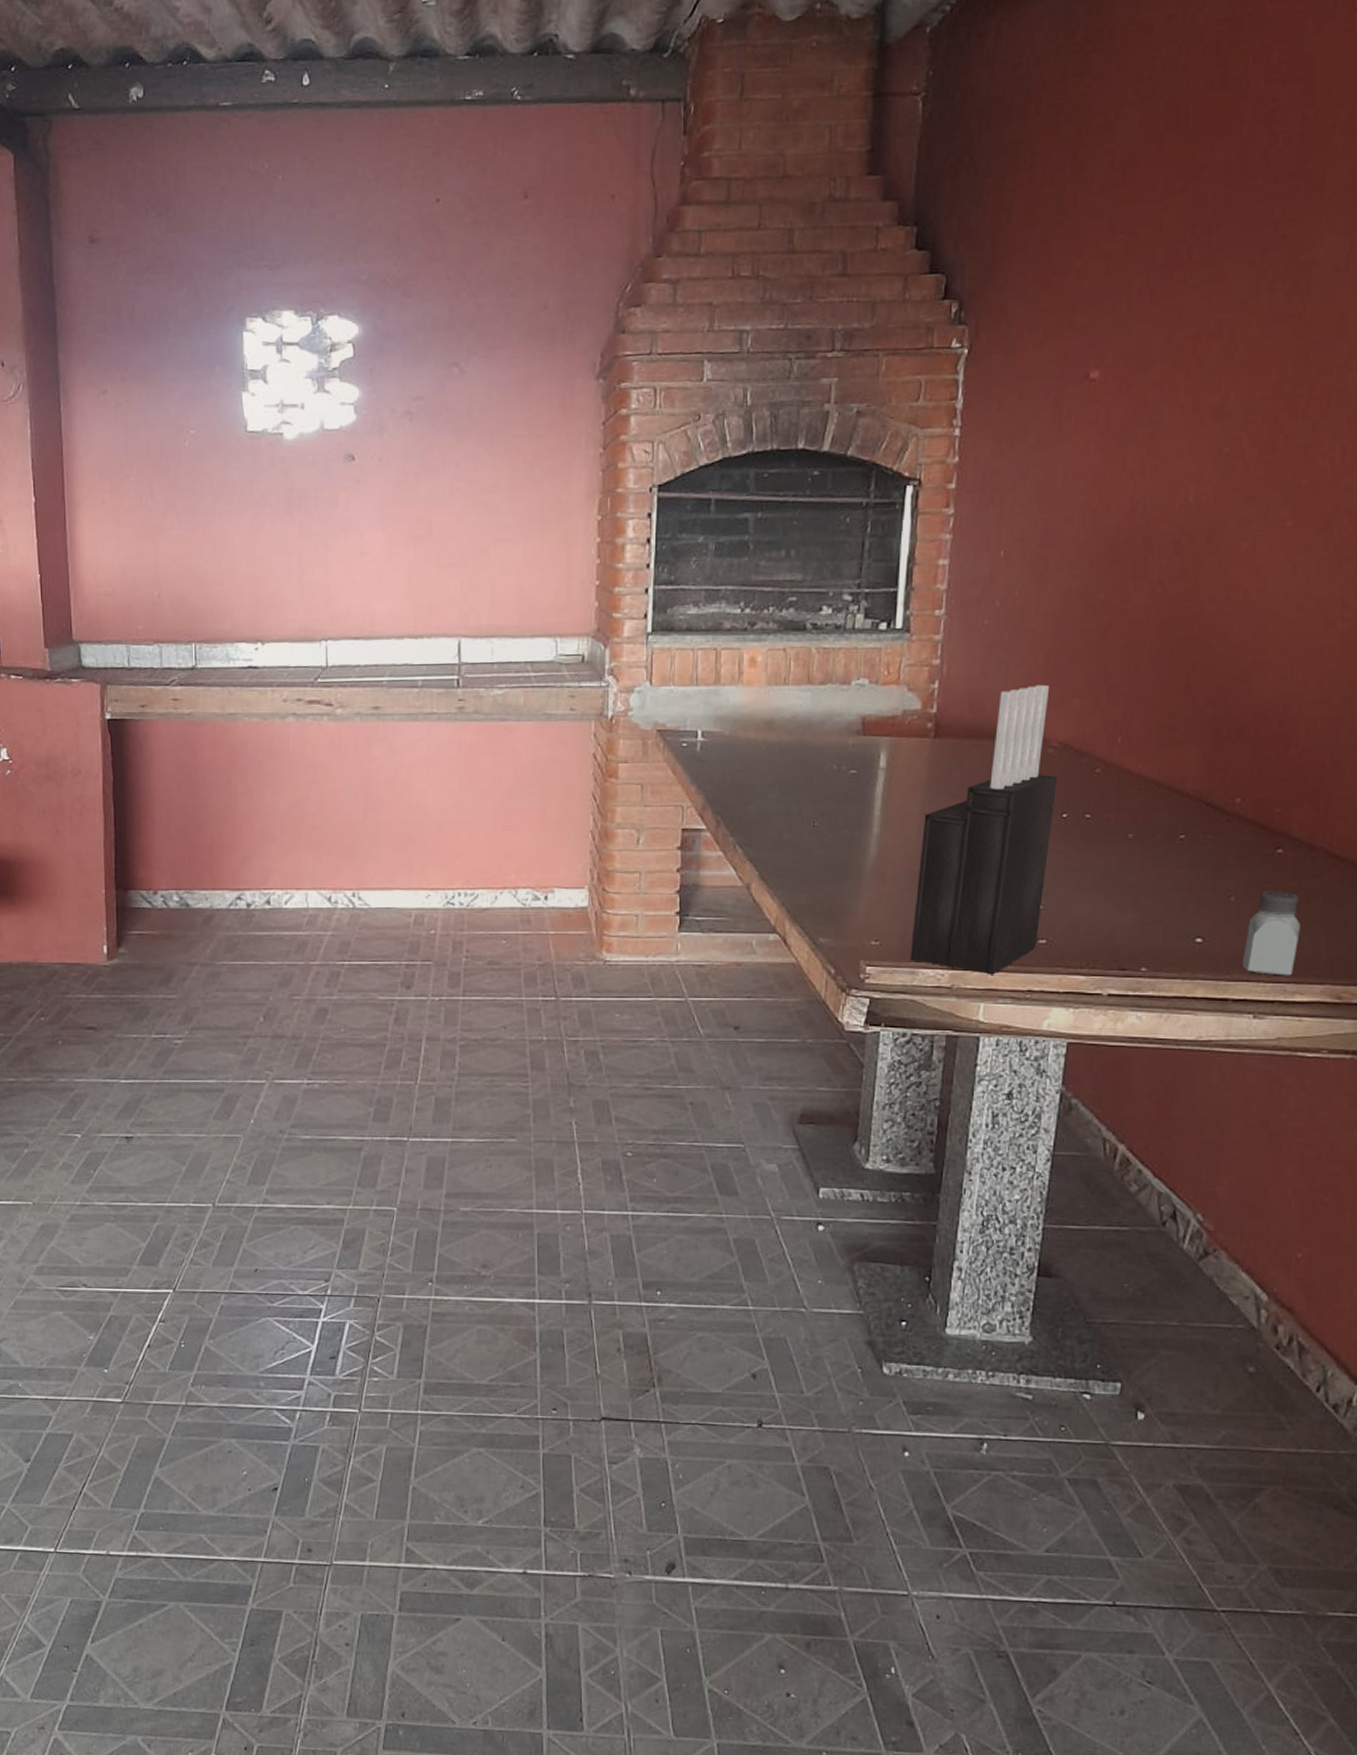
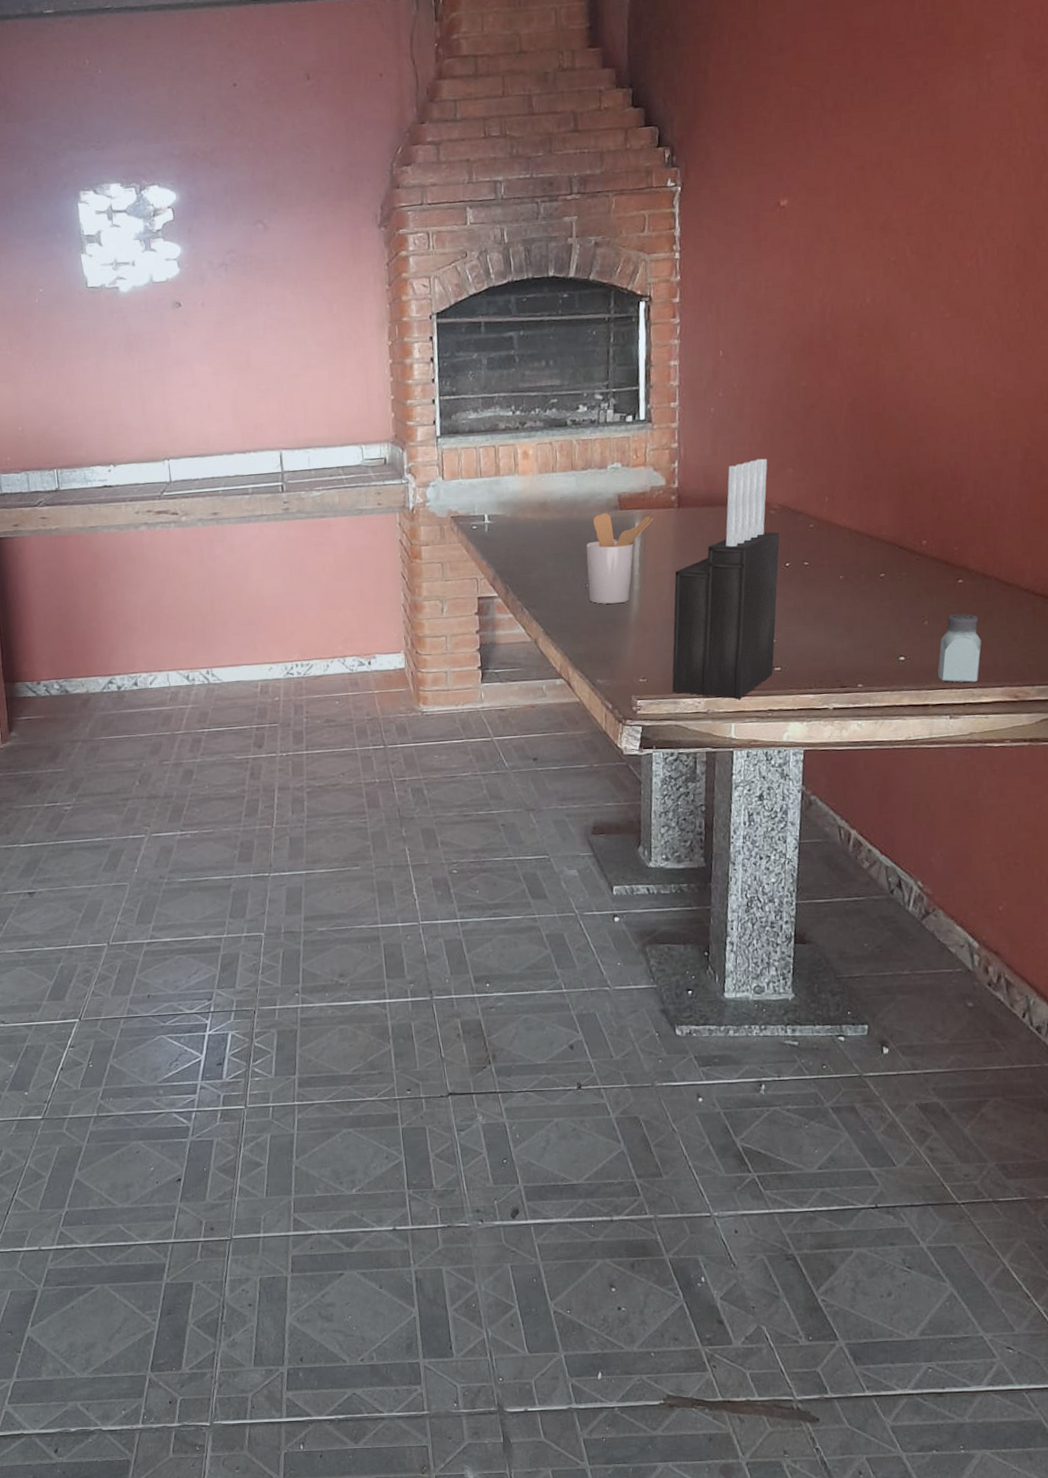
utensil holder: none [817,738,904,849] -> present [586,513,654,604]

